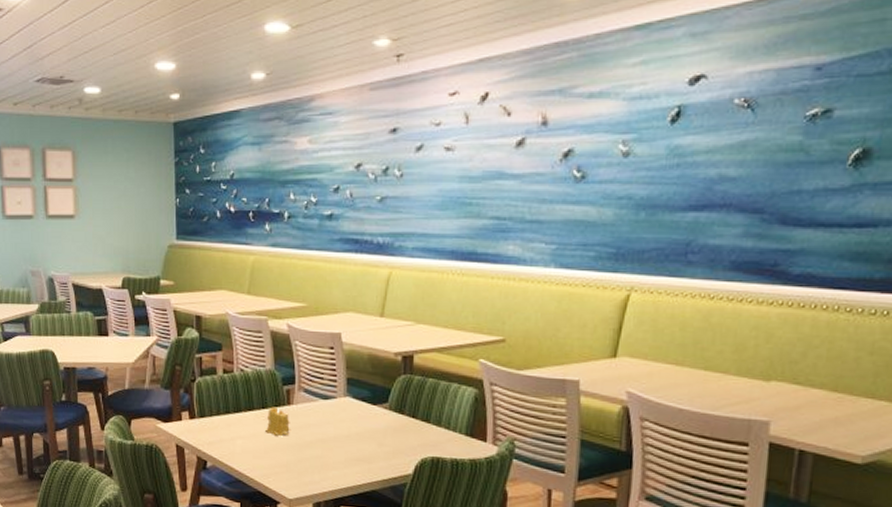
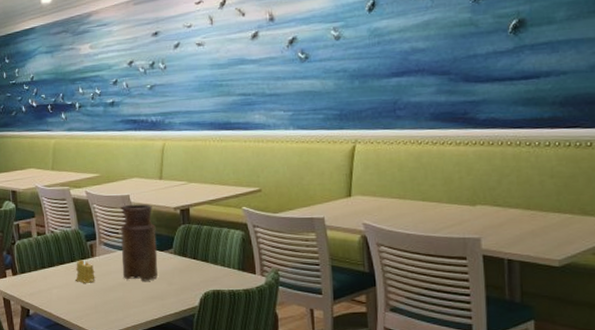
vase: none [323,344,370,439] -> present [121,204,158,281]

